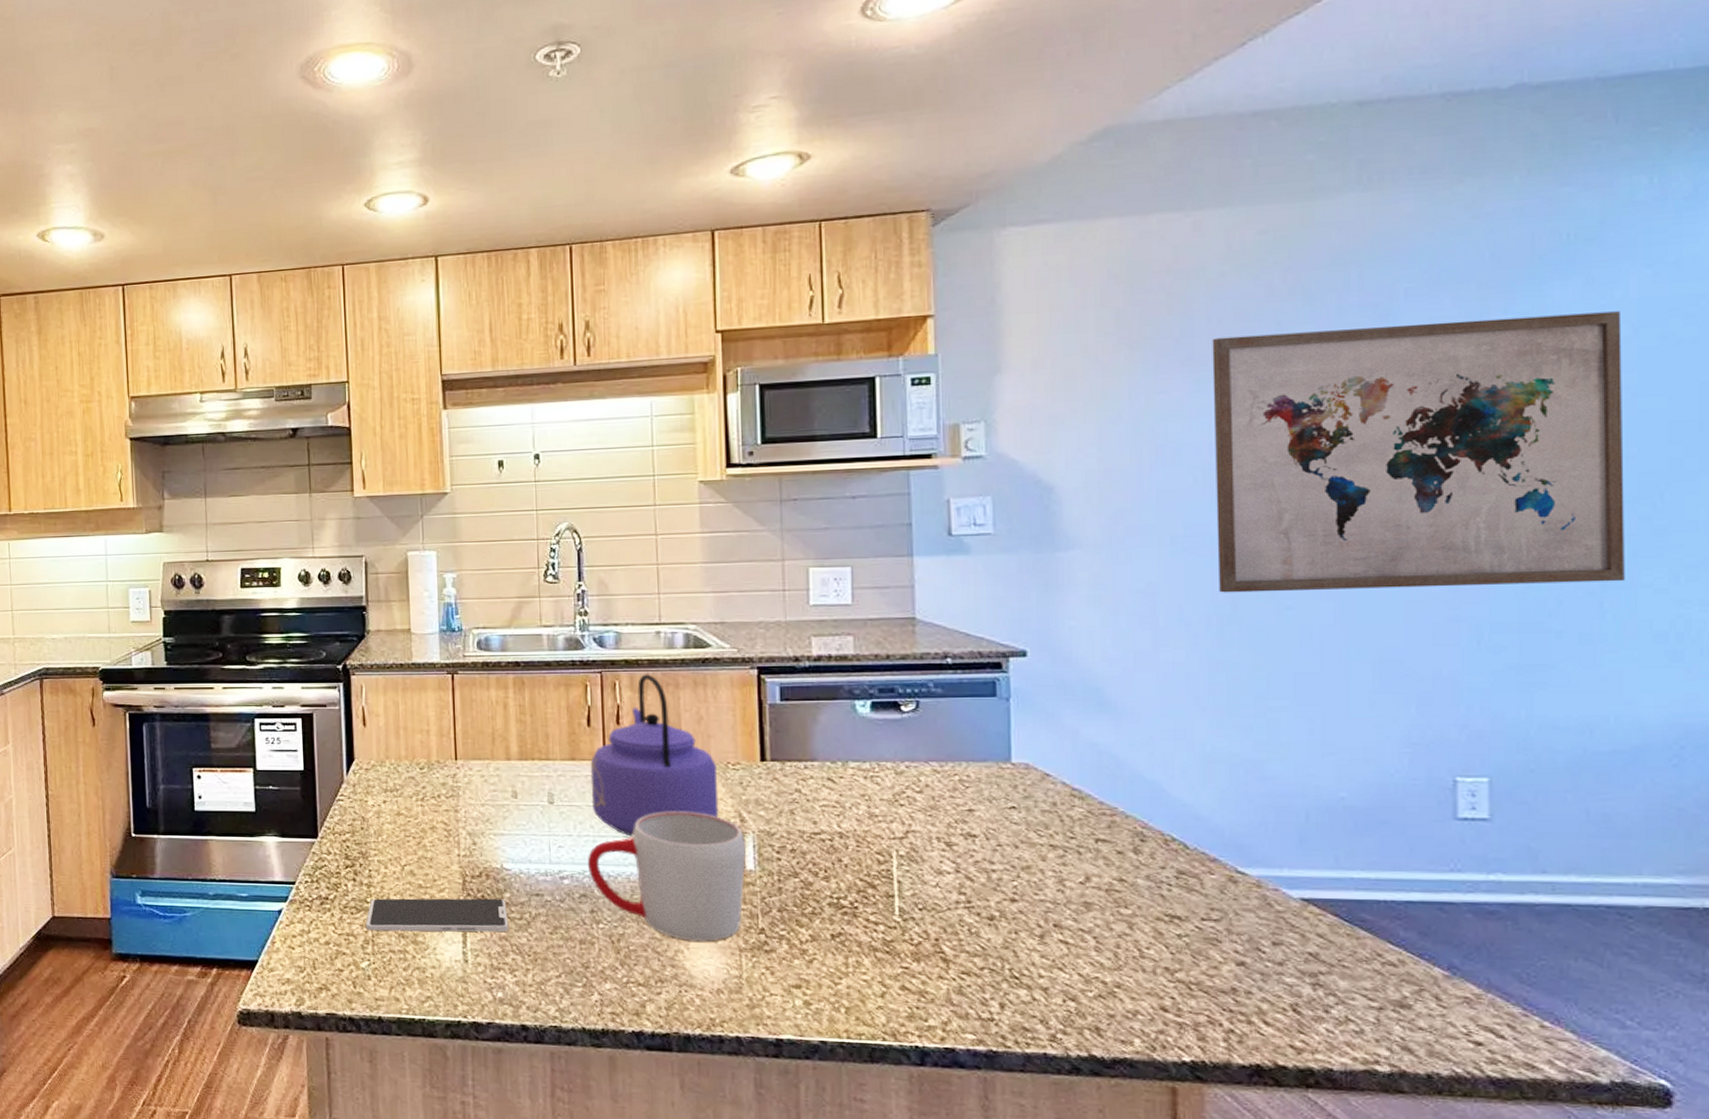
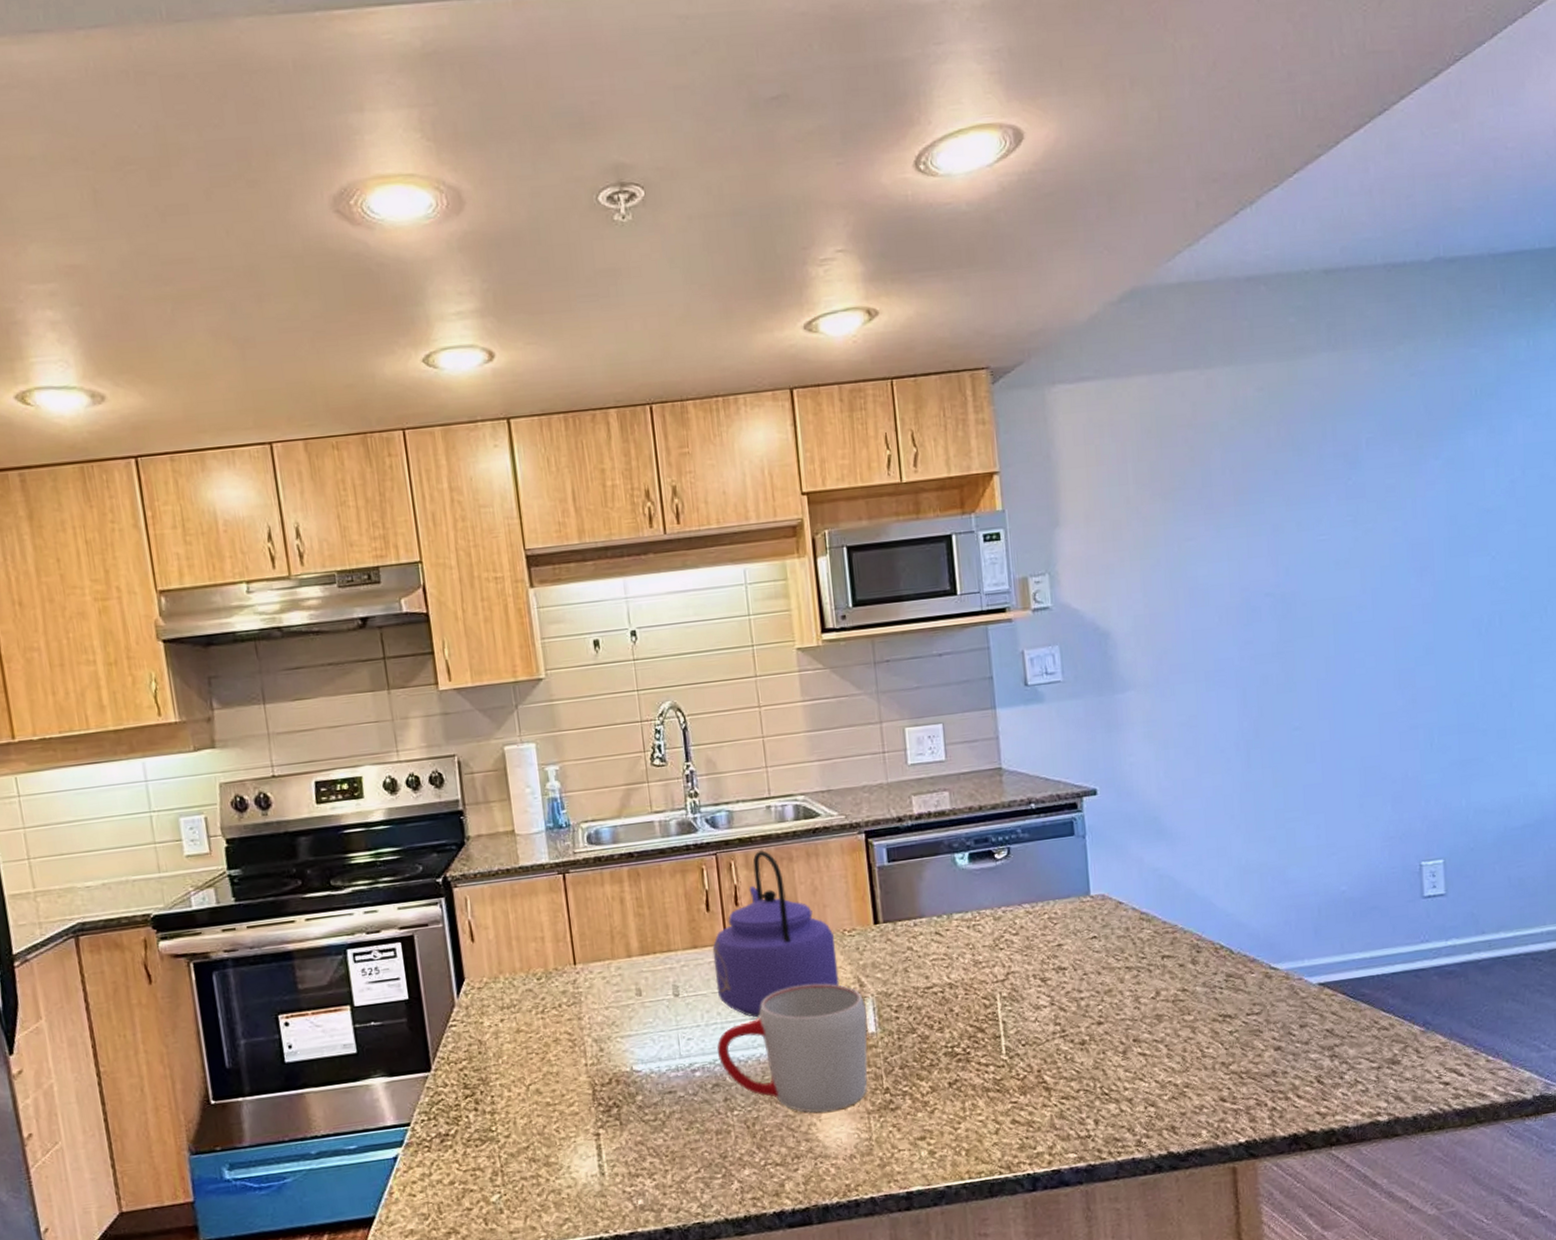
smartphone: present [366,898,508,932] -> none [492,1102,643,1161]
wall art: present [1212,311,1625,593] -> none [1226,455,1525,720]

